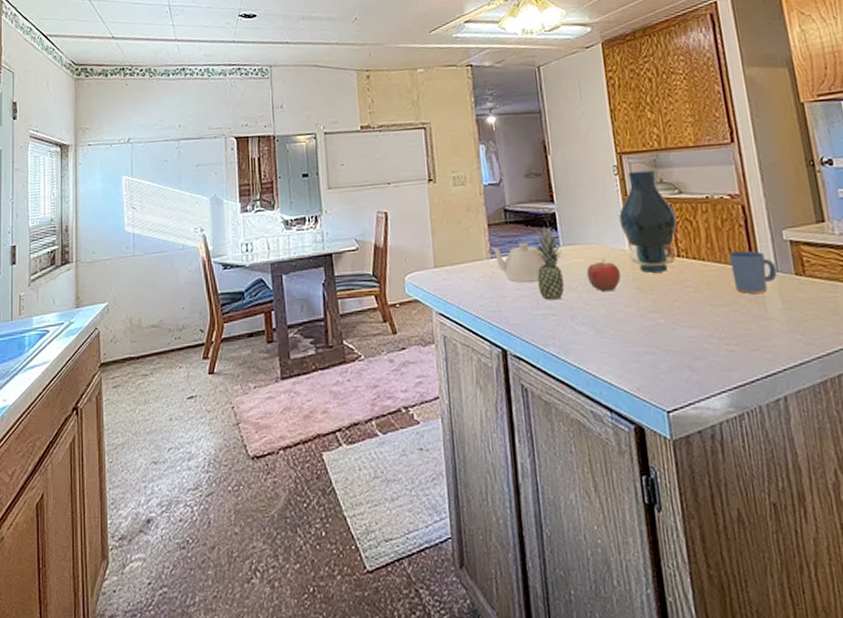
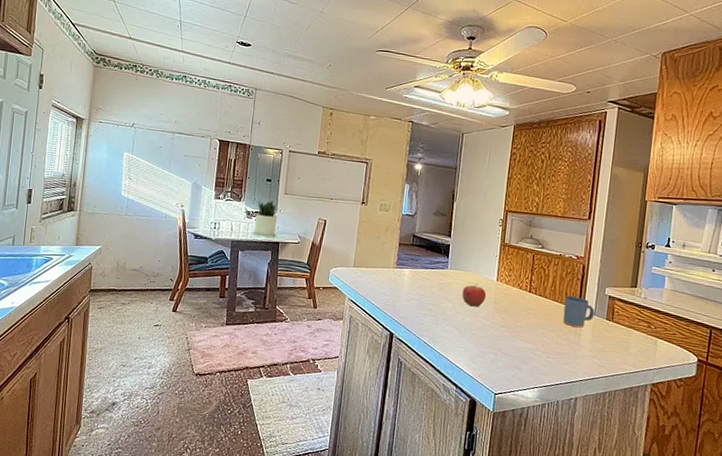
planter: none [295,199,329,252] -> present [252,199,278,238]
teapot: present [490,242,545,283] -> none [397,259,435,291]
fruit: present [533,226,564,300] -> none [425,252,449,306]
vase: present [619,170,678,273] -> none [494,226,536,301]

